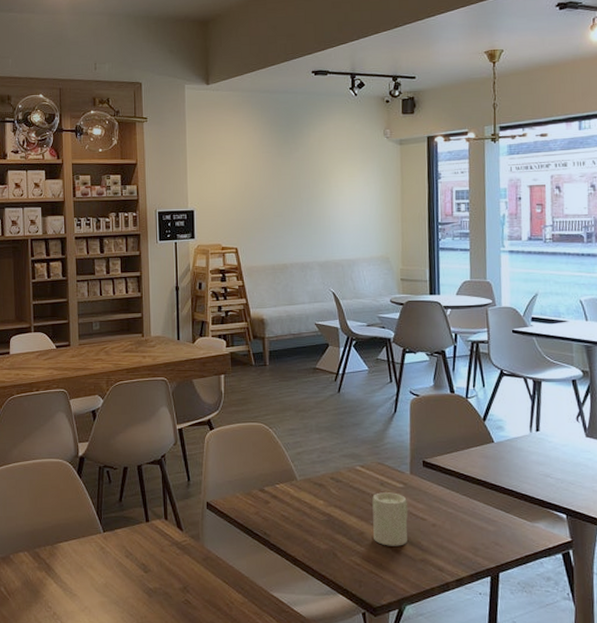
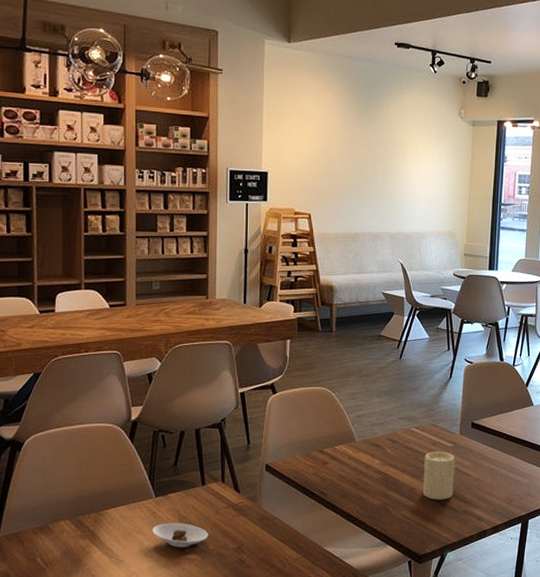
saucer: none [102,559,155,585] -> present [152,523,209,548]

